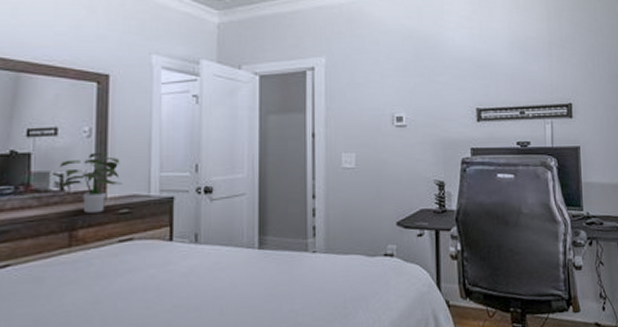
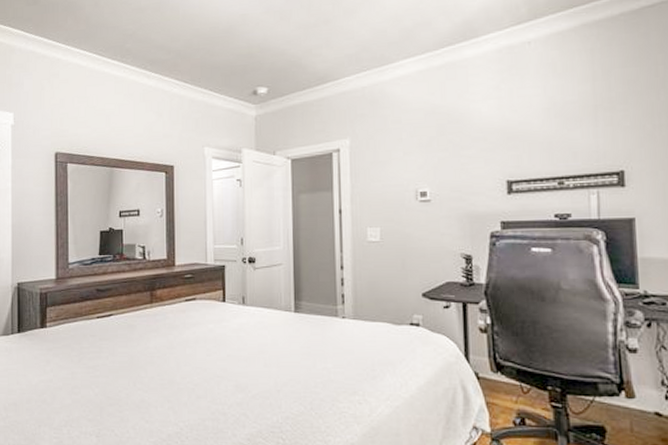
potted plant: present [59,153,123,213] -> none [142,229,187,277]

